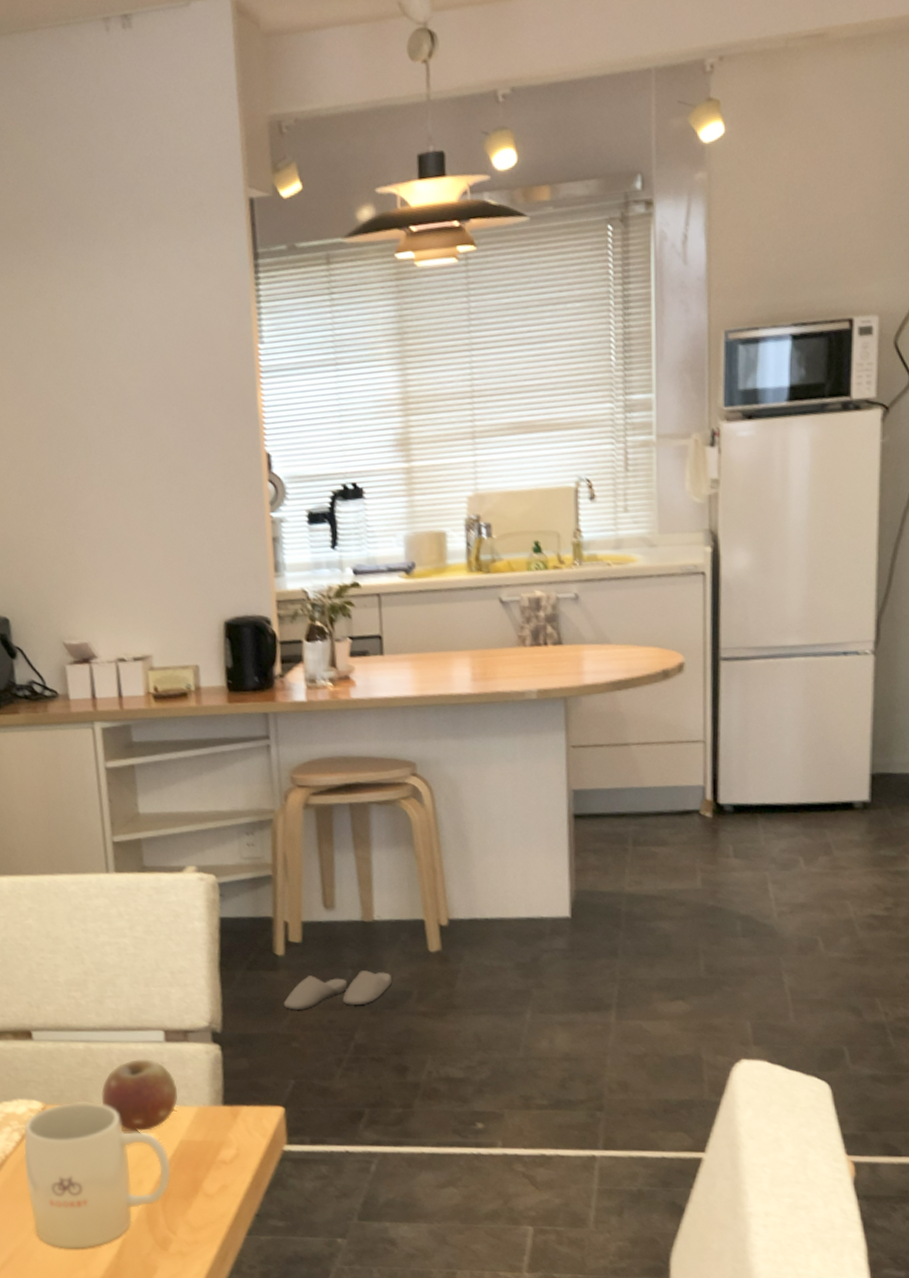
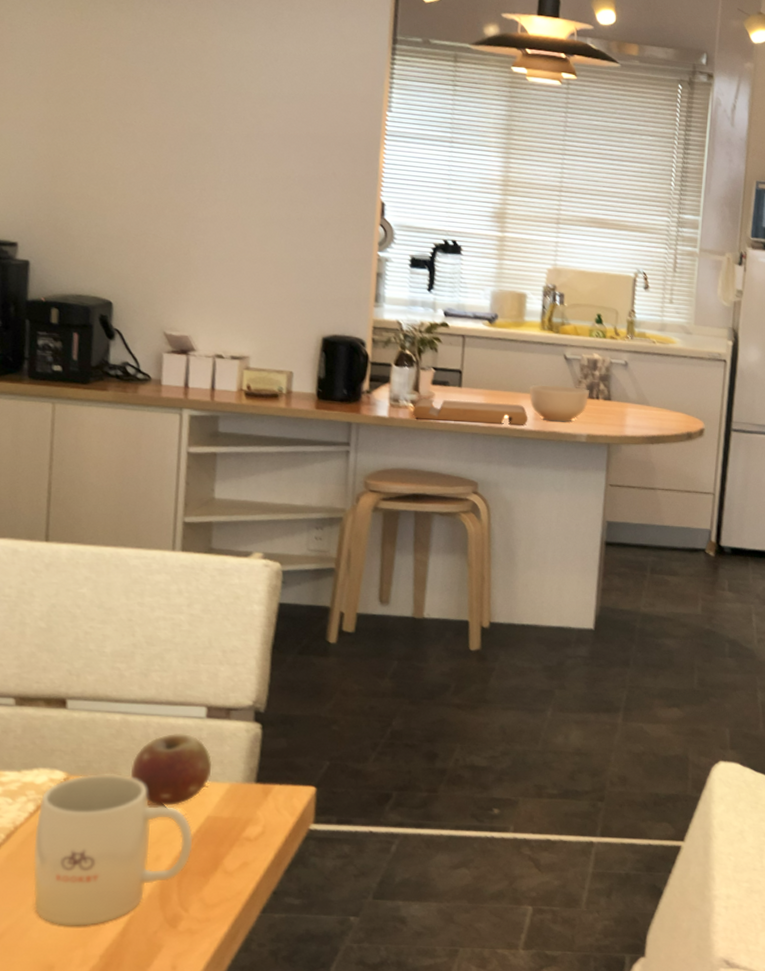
slippers: present [283,970,392,1011] -> none [329,663,433,696]
cutting board: none [333,665,465,700] -> present [413,398,528,425]
bowl: none [462,634,536,680] -> present [529,384,590,422]

